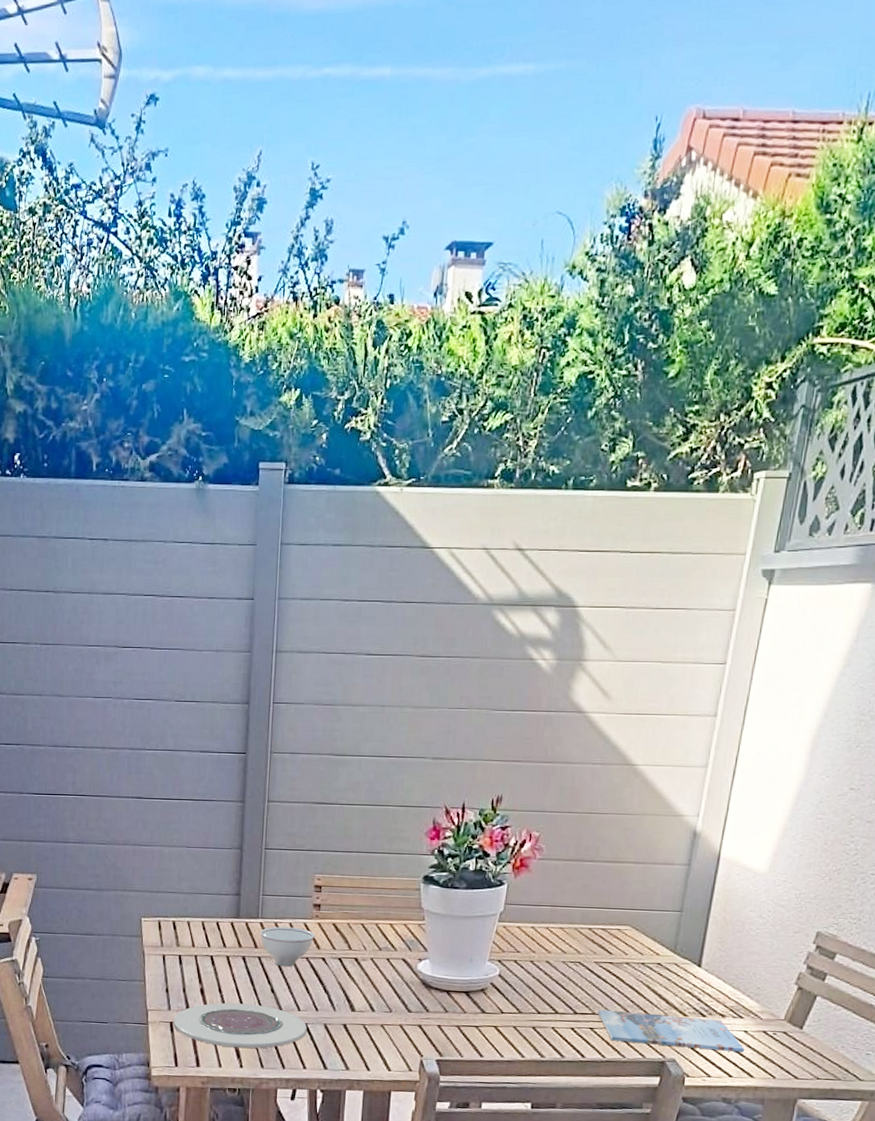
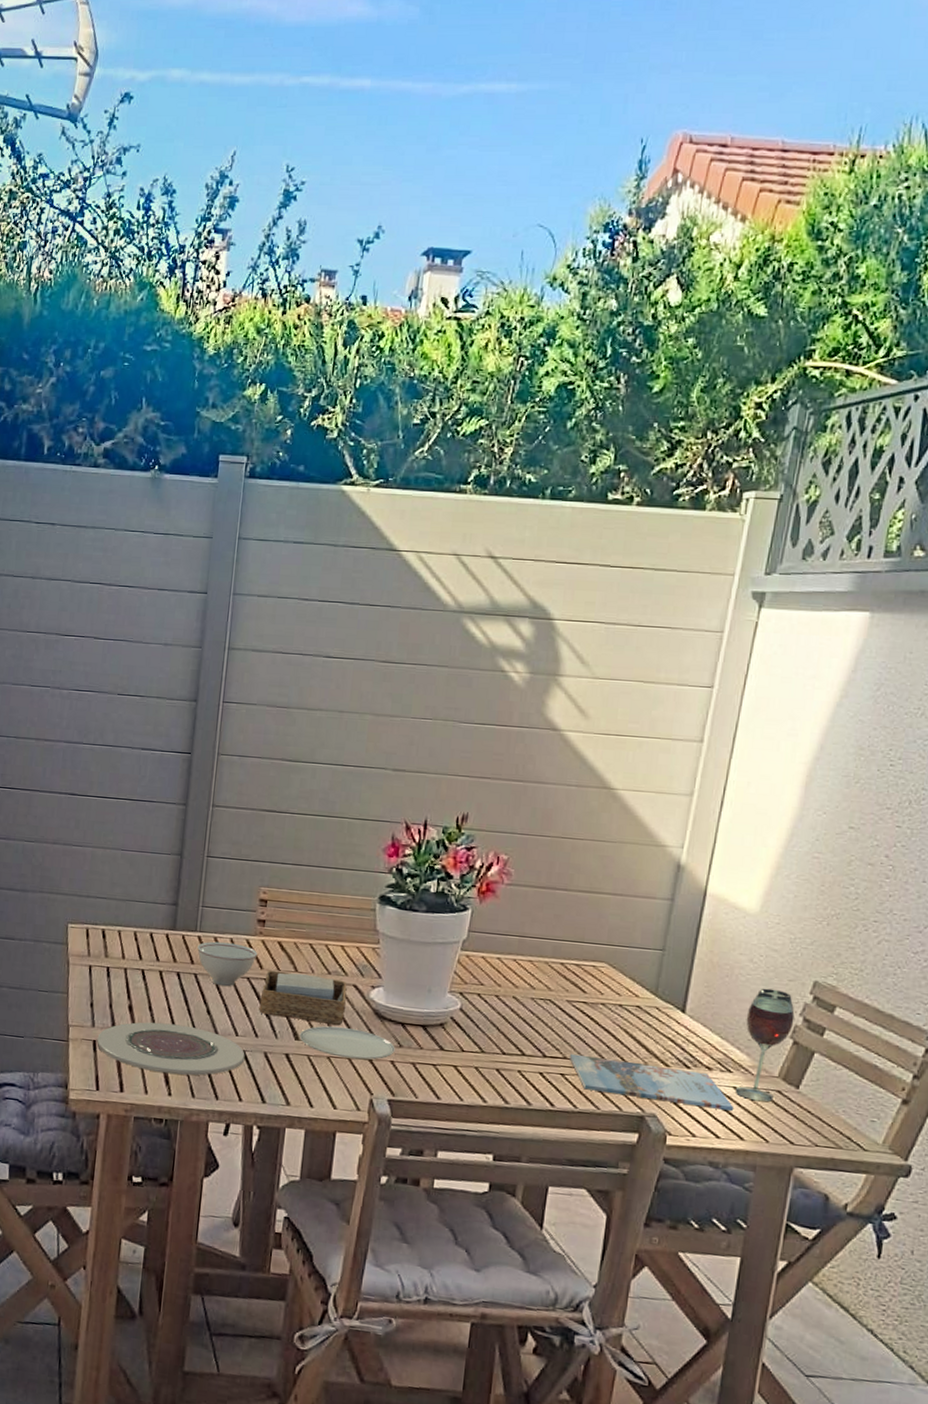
napkin holder: none [318,949,397,997] -> present [259,970,347,1026]
plate: none [355,997,442,1026] -> present [299,1026,395,1060]
wineglass: none [745,941,800,1043] -> present [735,988,795,1102]

